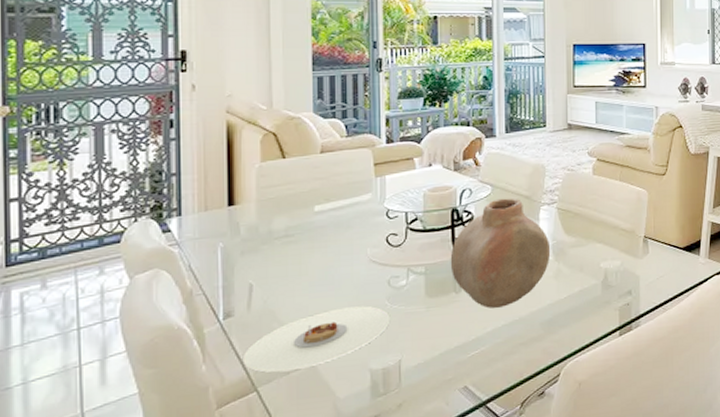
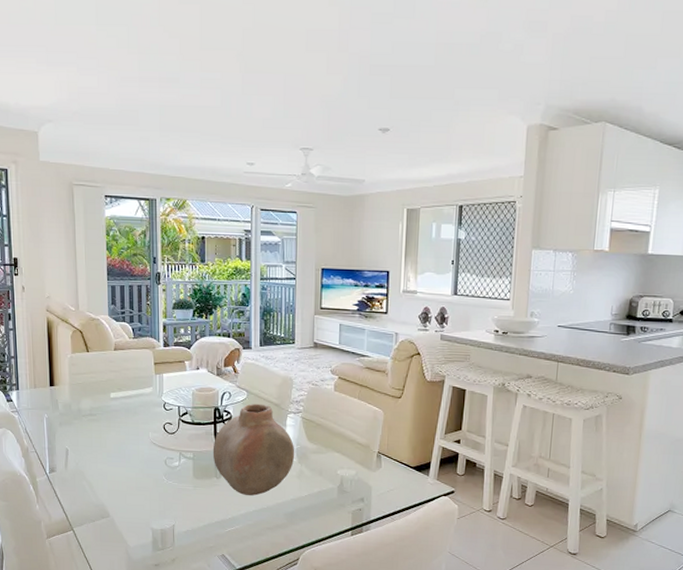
plate: present [242,306,391,373] -> none [63,477,167,520]

